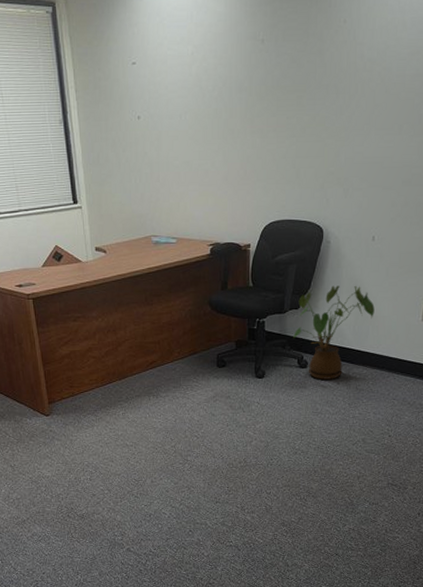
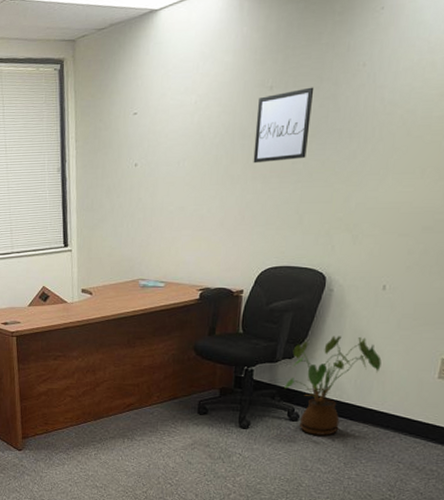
wall art: none [251,41,302,118] -> present [253,87,314,164]

